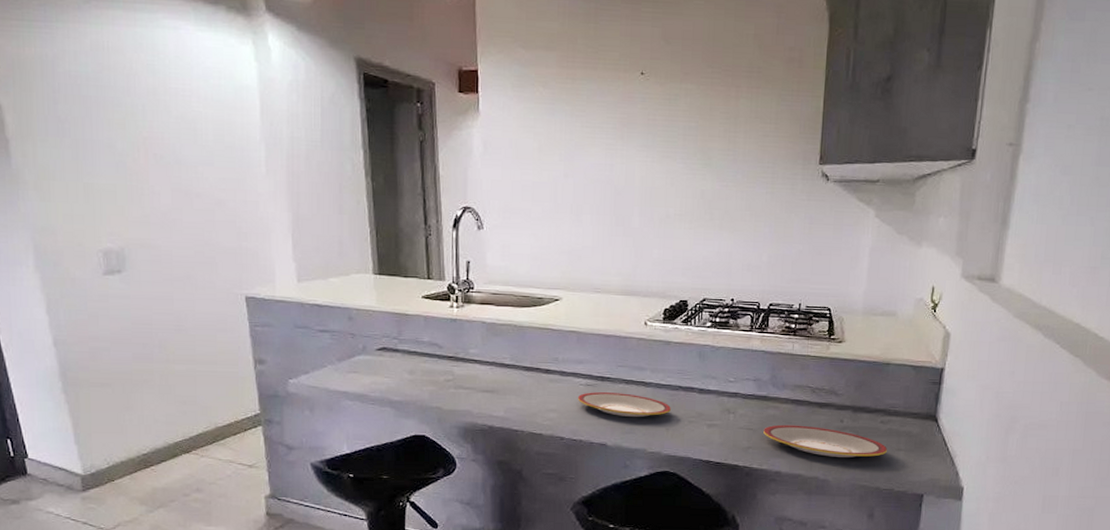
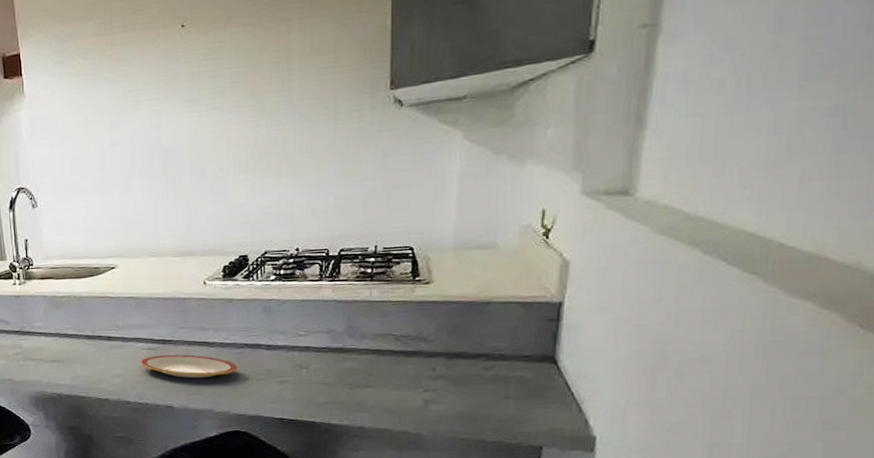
plate: present [763,424,887,458] -> none [342,376,493,409]

